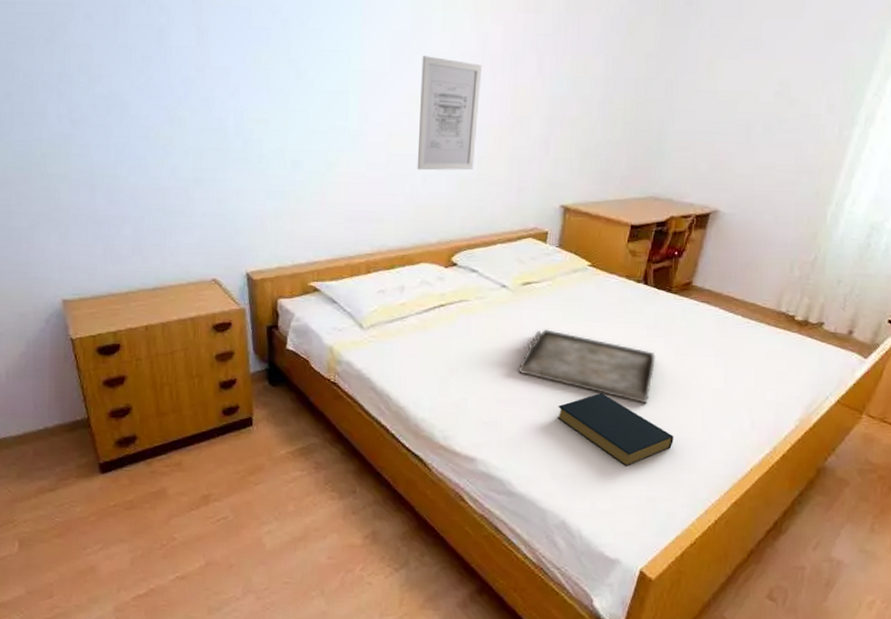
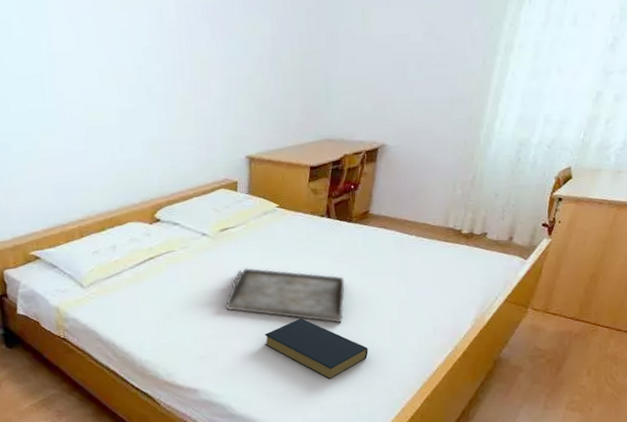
wall art: present [417,56,483,171] -> none [105,34,164,140]

